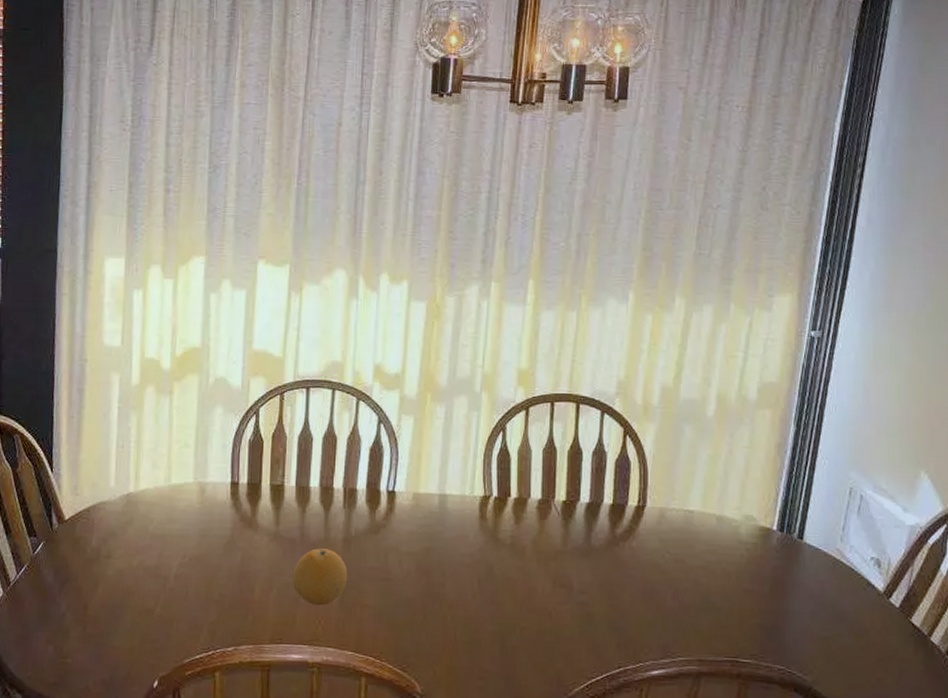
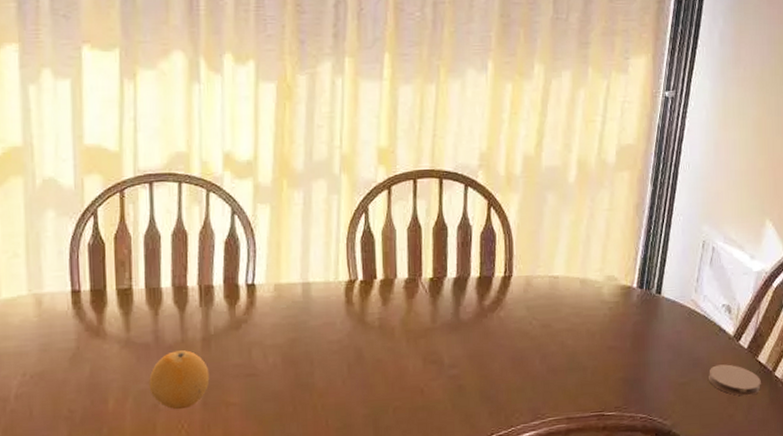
coaster: none [855,622,915,660] -> present [709,364,761,396]

